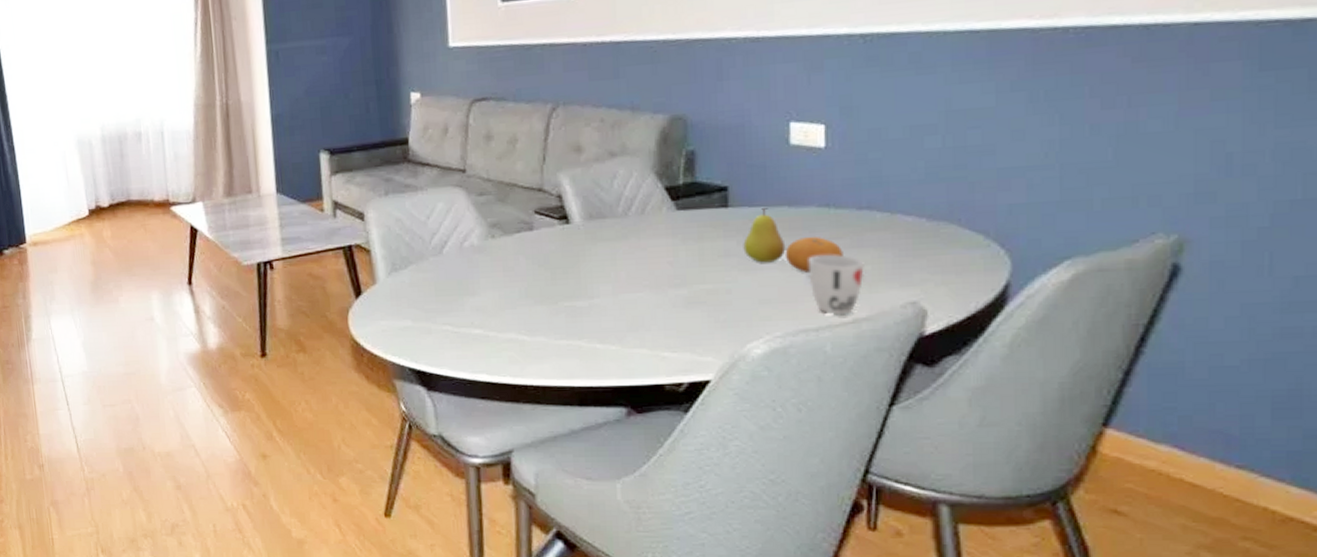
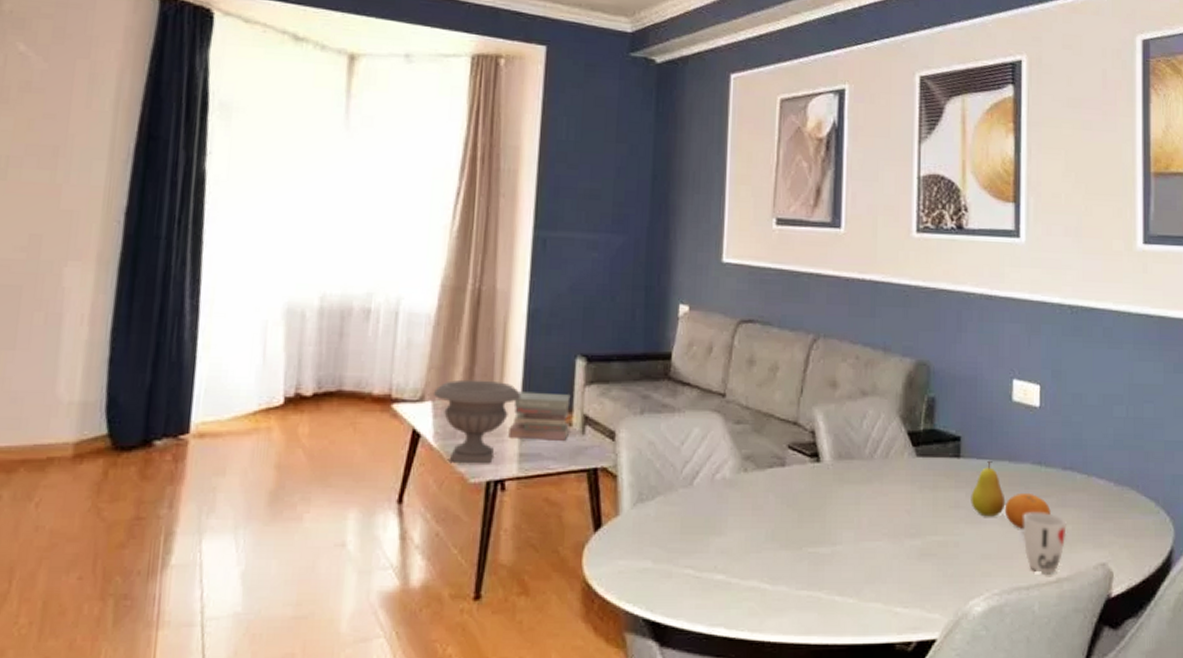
decorative bowl: none [203,180,276,250] -> present [434,379,522,463]
books: none [269,185,322,226] -> present [508,392,571,441]

